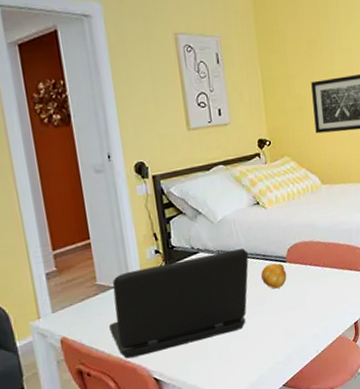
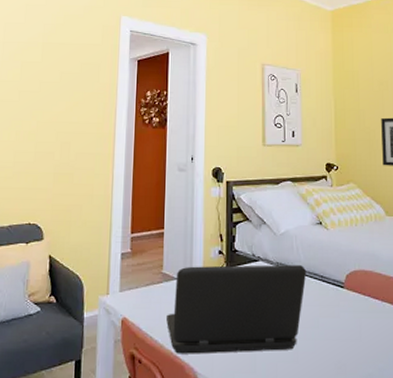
fruit: present [261,263,287,289] -> none [318,286,344,314]

